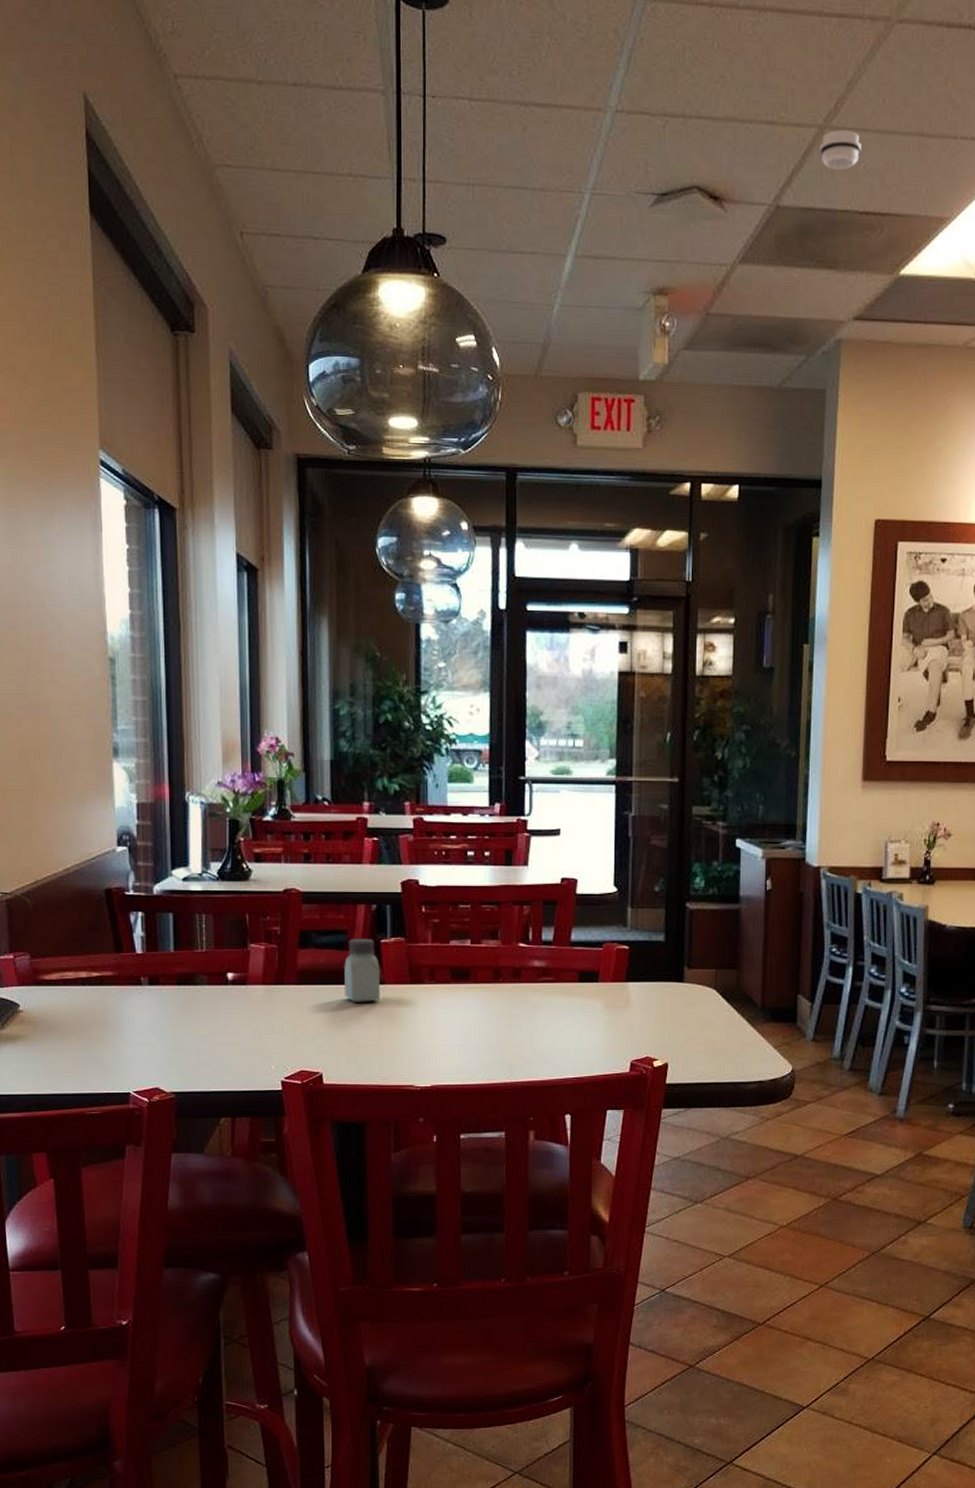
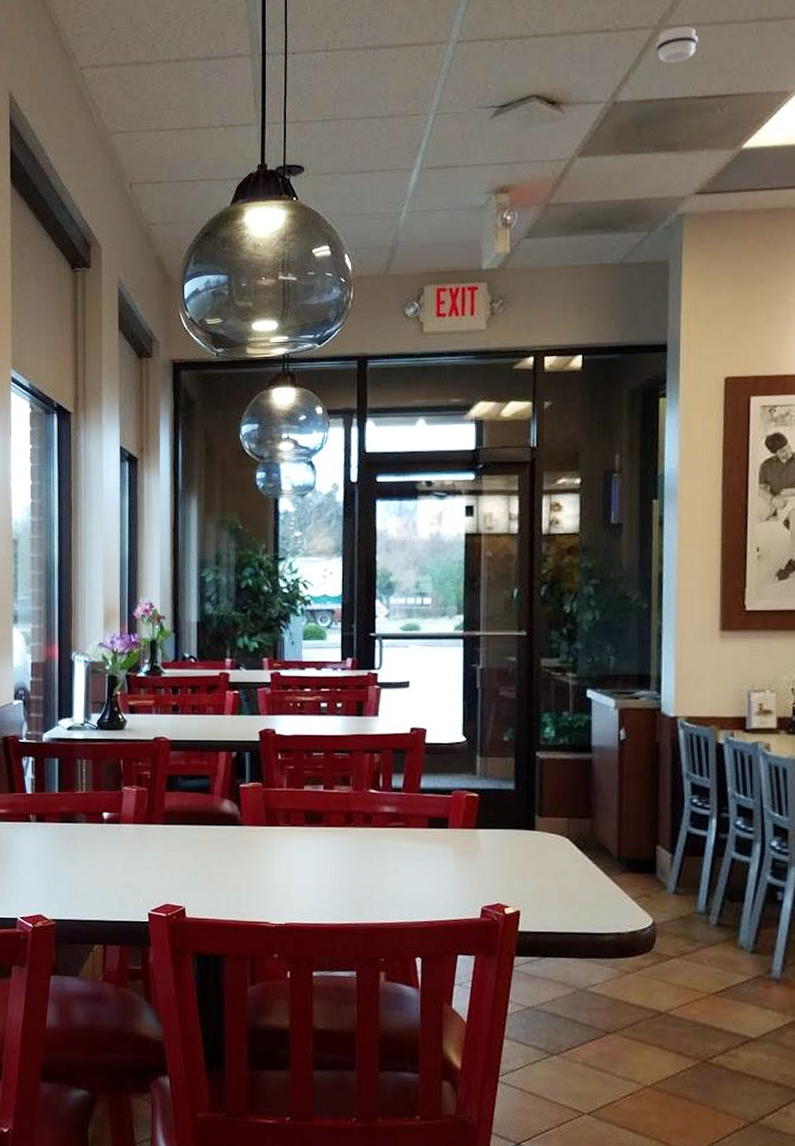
saltshaker: present [343,938,380,1002] -> none [205,782,239,842]

